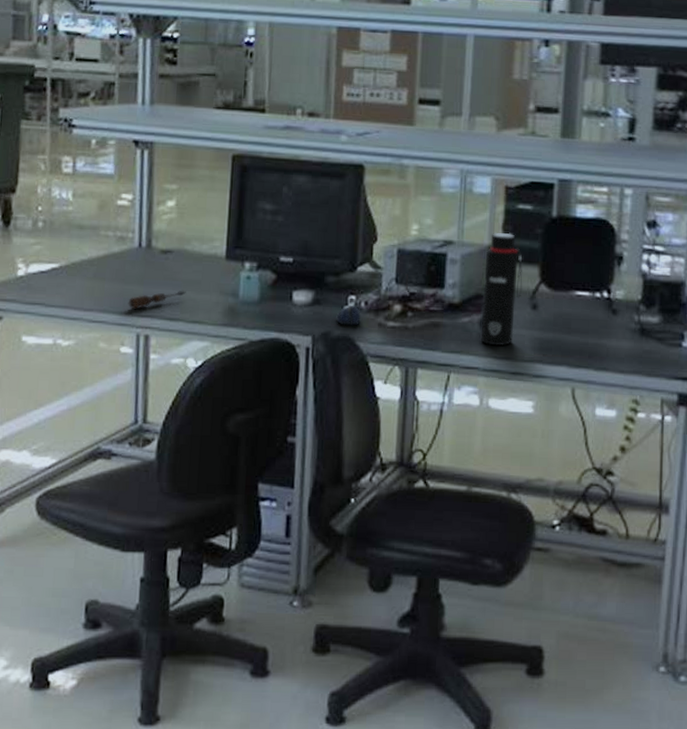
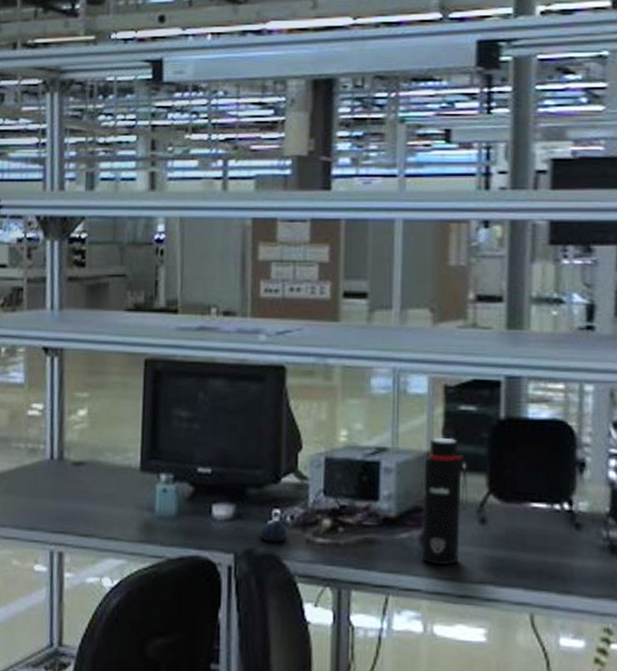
screwdriver: present [128,290,186,309] -> none [40,504,100,525]

